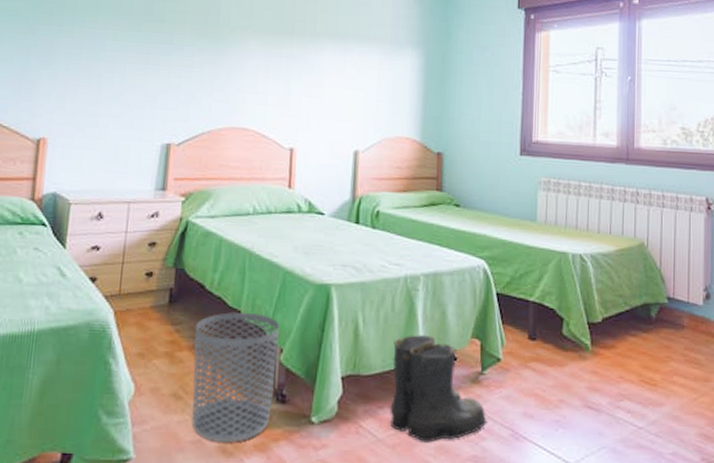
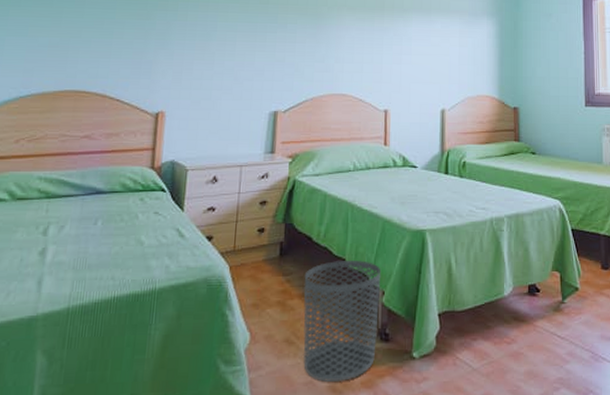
boots: present [389,335,487,442] -> none [483,271,570,369]

